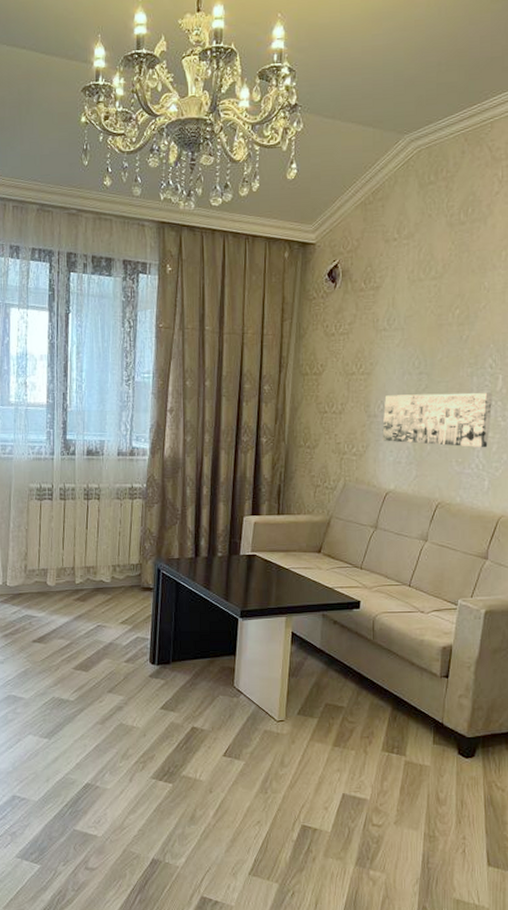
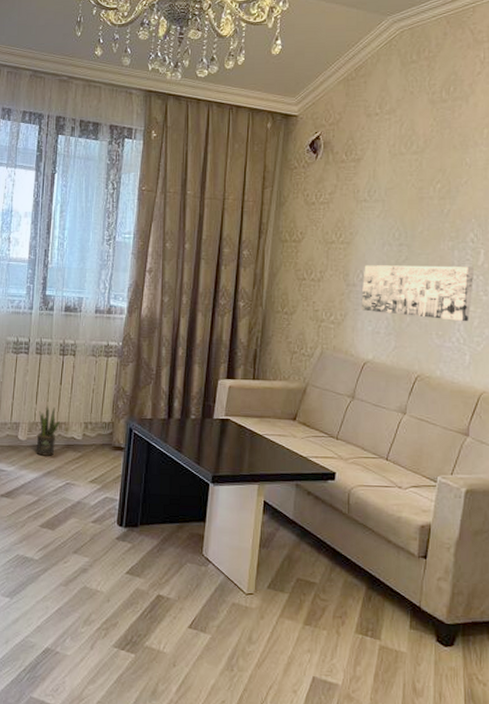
potted plant: none [65,551,88,600] -> present [36,407,60,456]

